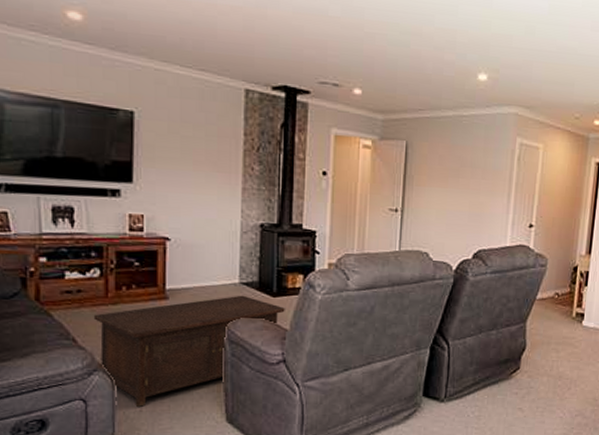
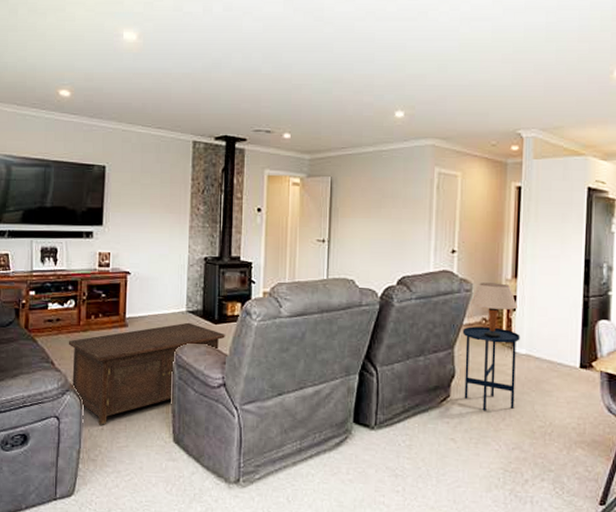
side table: none [533,301,590,382] -> present [462,326,520,411]
table lamp: none [545,258,589,312] -> present [471,282,517,338]

